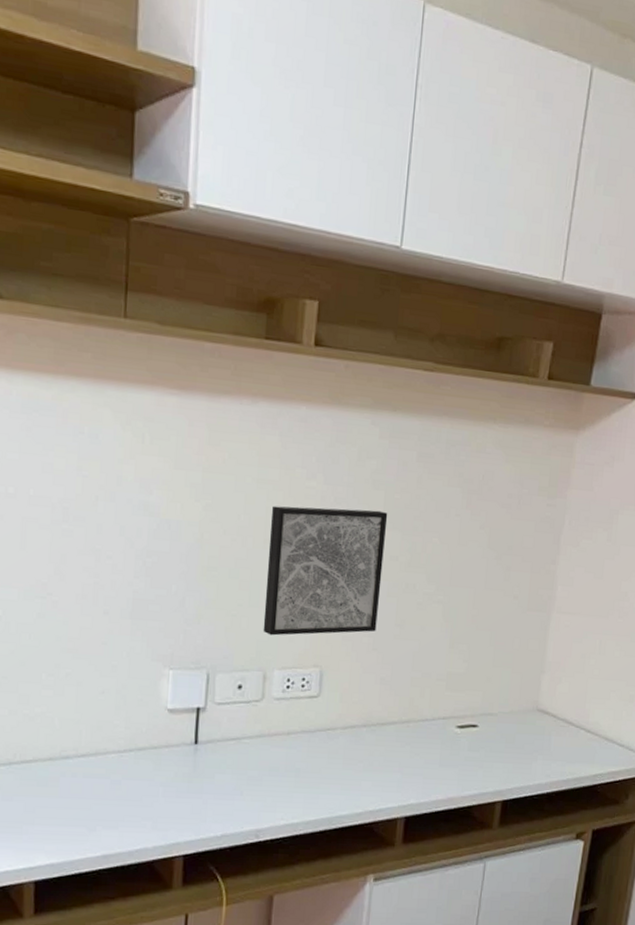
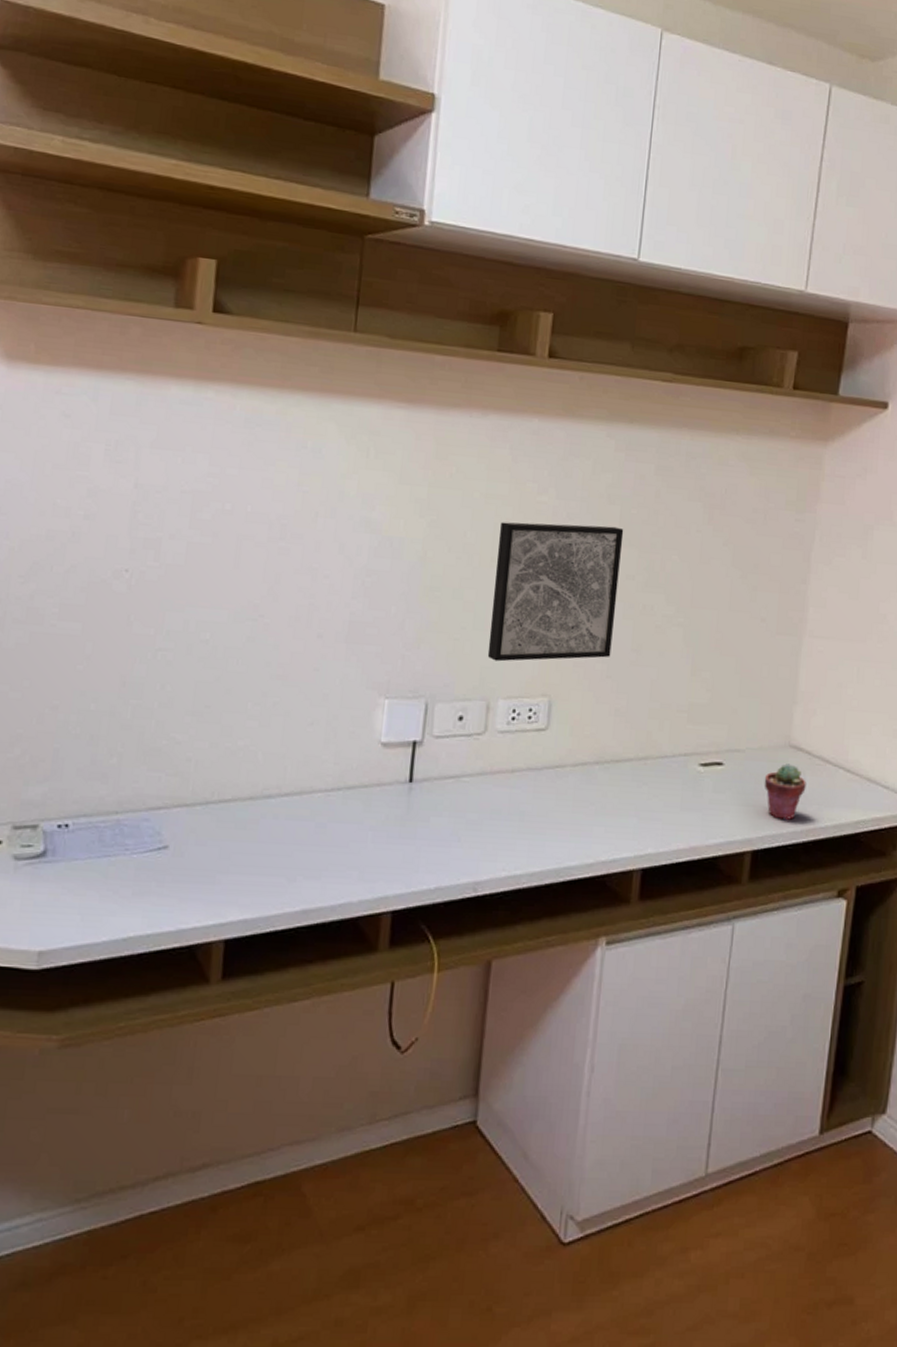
potted succulent: none [513,725,551,775] -> present [764,763,806,821]

